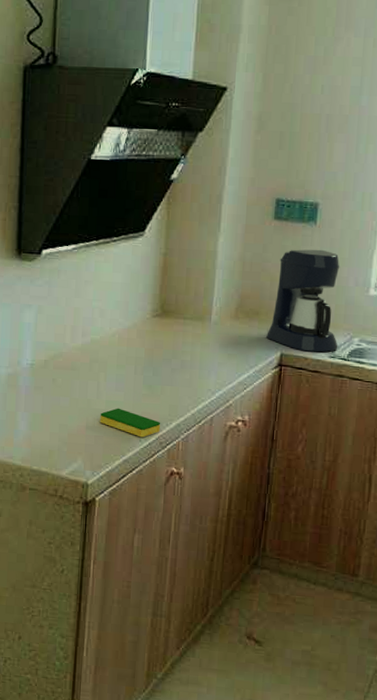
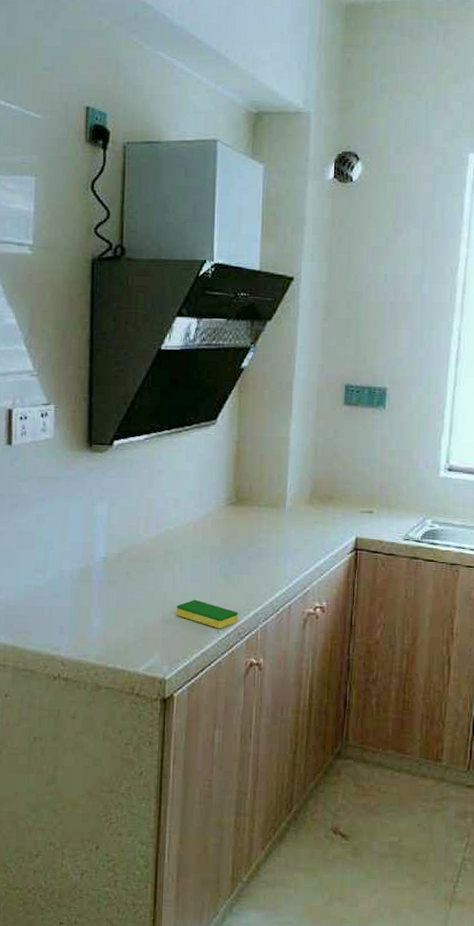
coffee maker: present [266,249,340,353] -> none [341,433,412,535]

